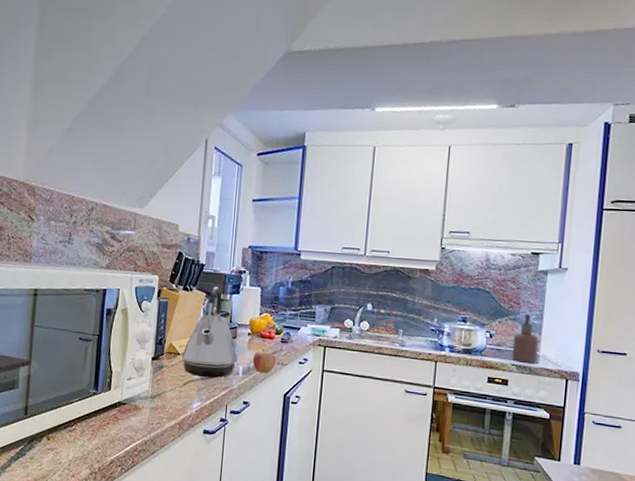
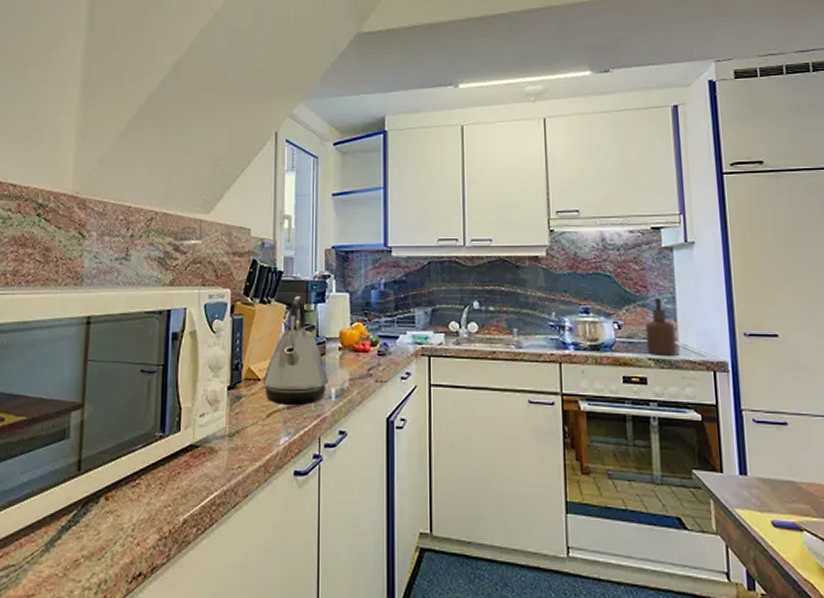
fruit: present [252,348,276,374] -> none [346,364,373,394]

